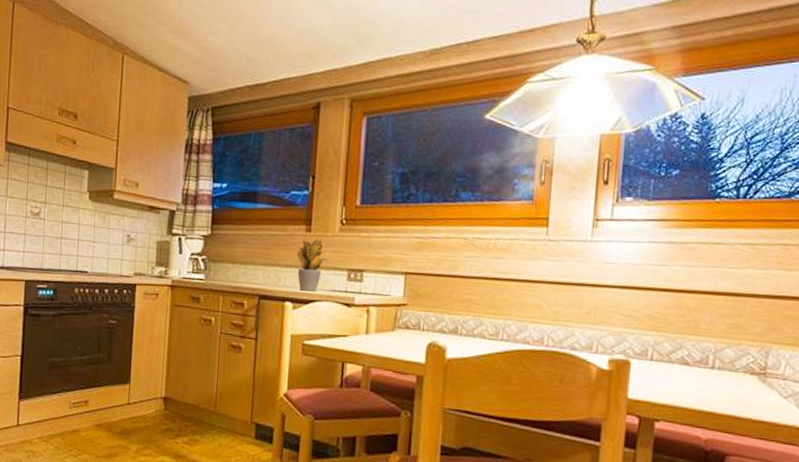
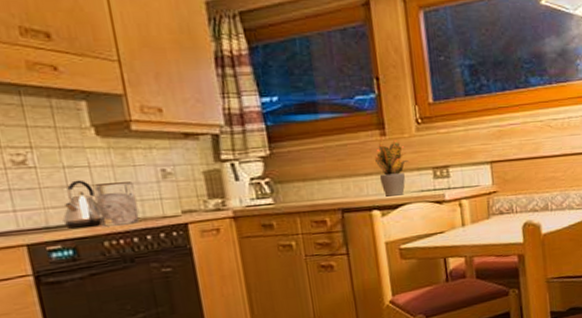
kettle: none [52,234,78,275] -> present [62,179,102,230]
jar: none [75,240,105,278] -> present [94,181,140,228]

